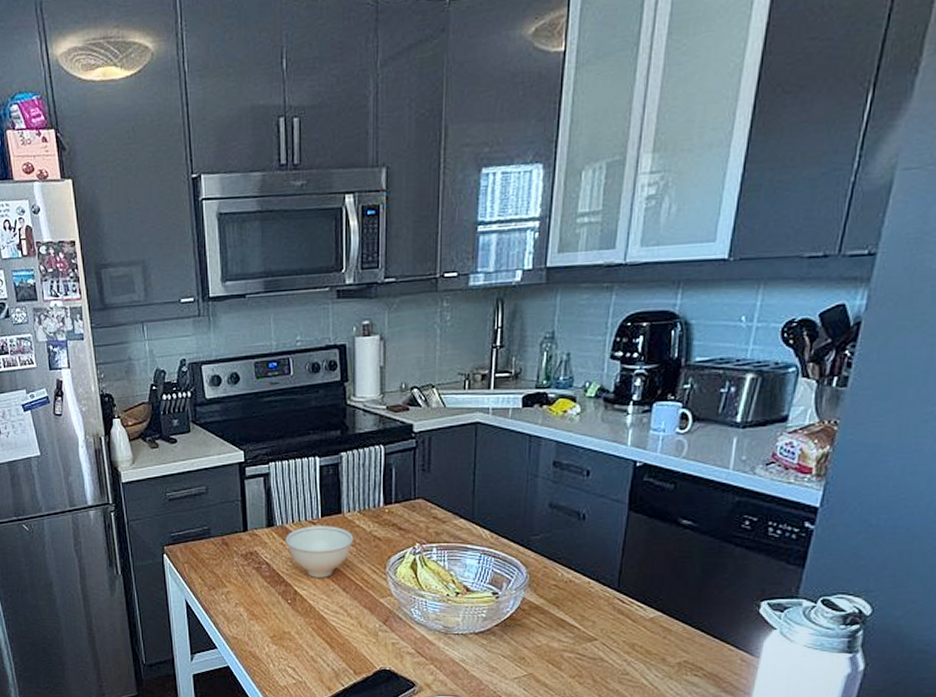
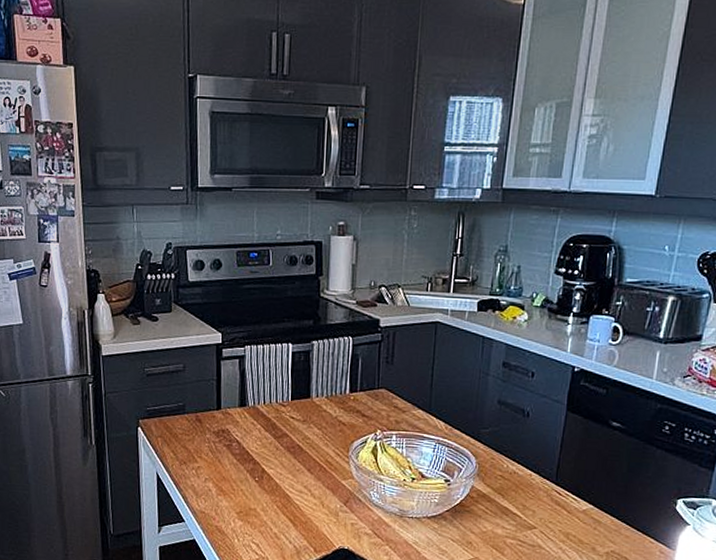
bowl: present [285,526,354,578] -> none [256,408,321,458]

